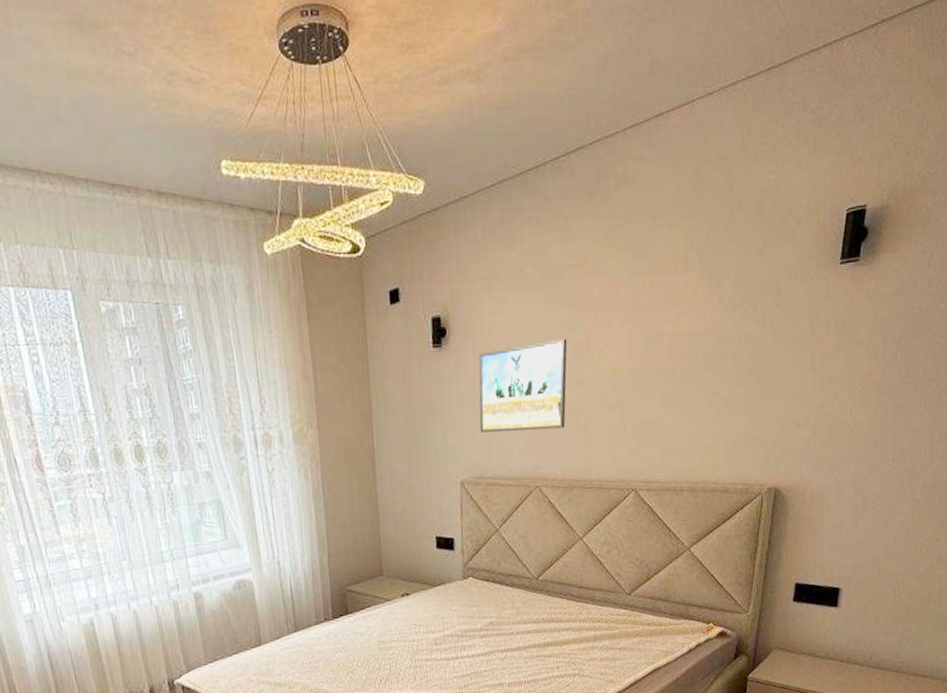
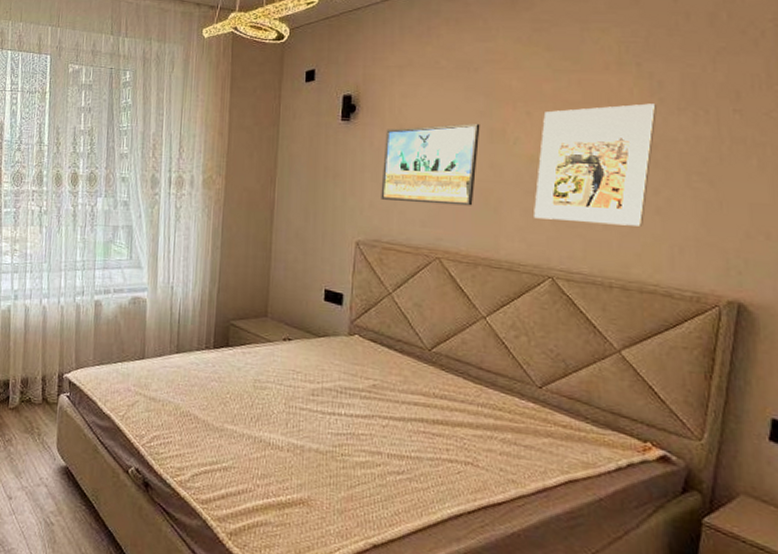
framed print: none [618,303,717,433] -> present [534,103,658,227]

